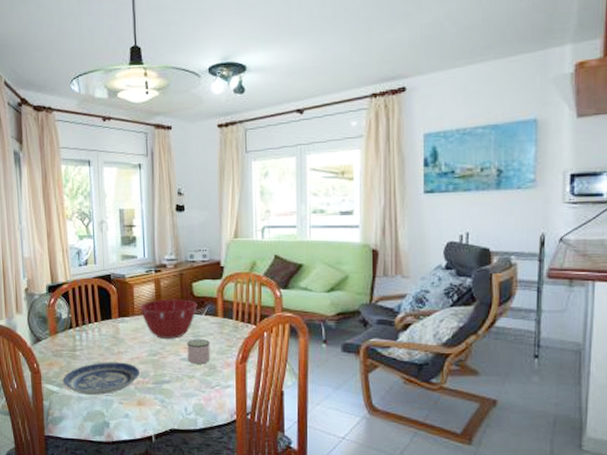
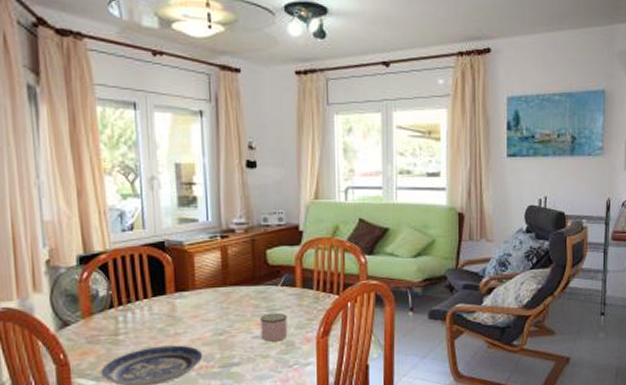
mixing bowl: present [139,299,197,339] -> none [201,269,272,315]

